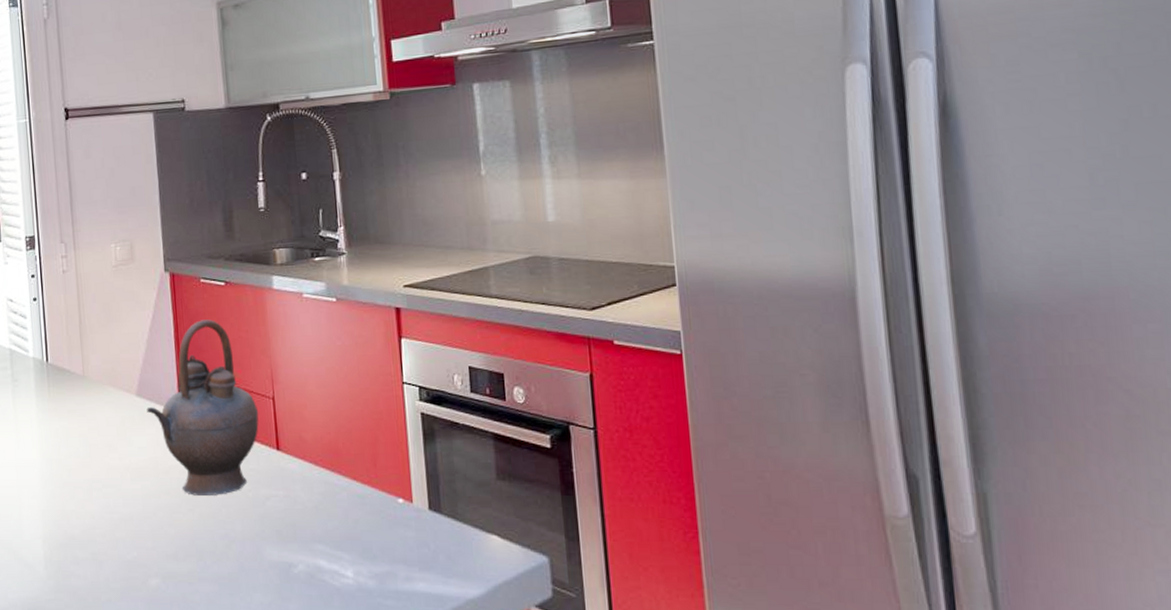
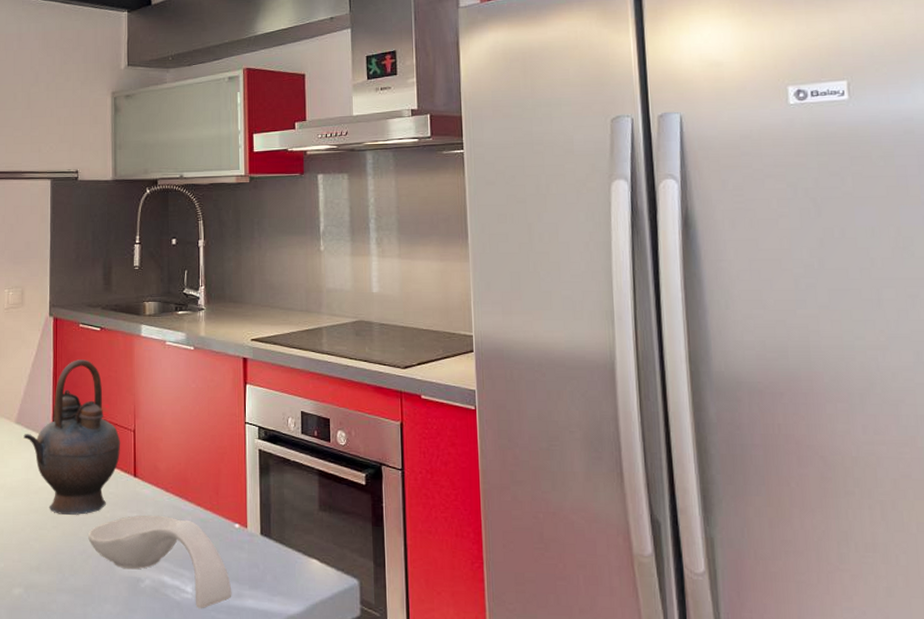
spoon rest: none [229,492,400,595] -> present [88,515,232,609]

